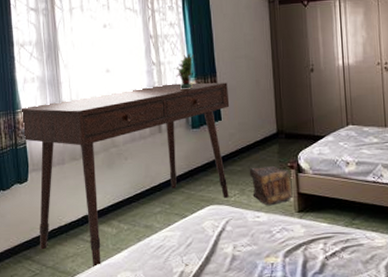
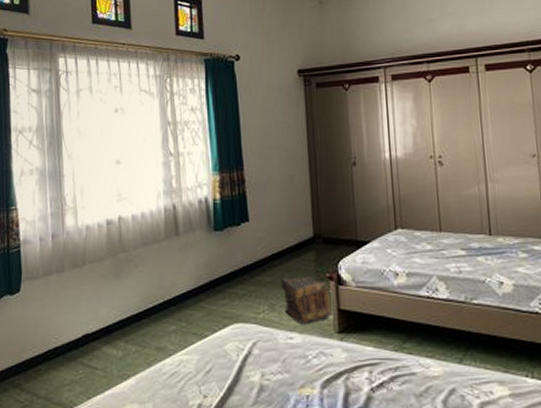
desk: present [21,82,230,268] -> none [16,177,259,399]
potted plant: present [174,53,194,89] -> none [194,142,218,185]

